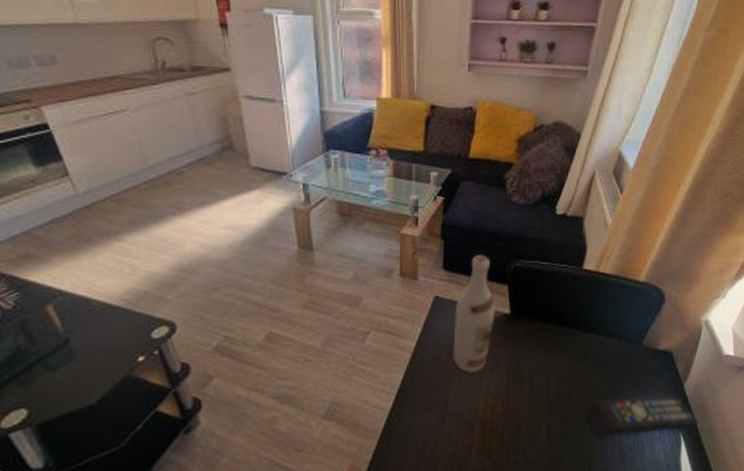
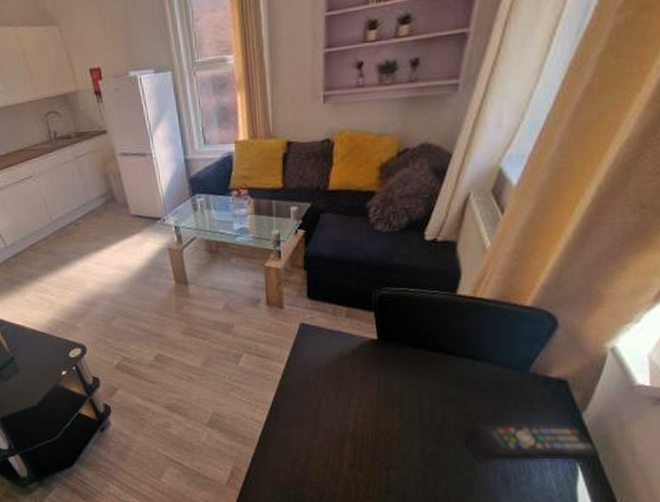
wine bottle: present [453,255,495,374] -> none [320,284,362,394]

